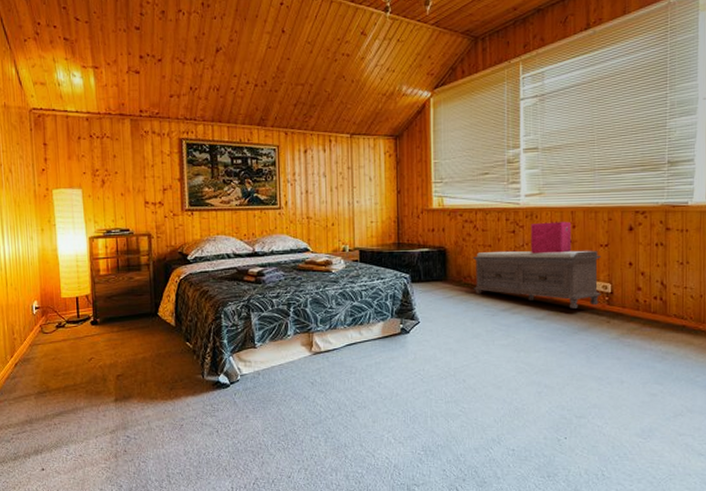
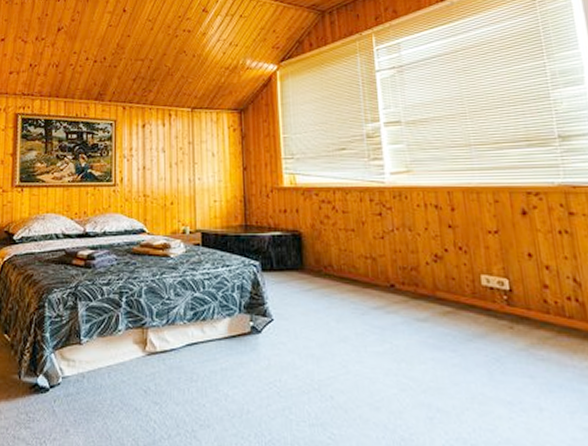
bench: present [473,250,602,308] -> none [334,237,498,309]
storage bin: present [531,221,572,254] -> none [400,203,453,240]

